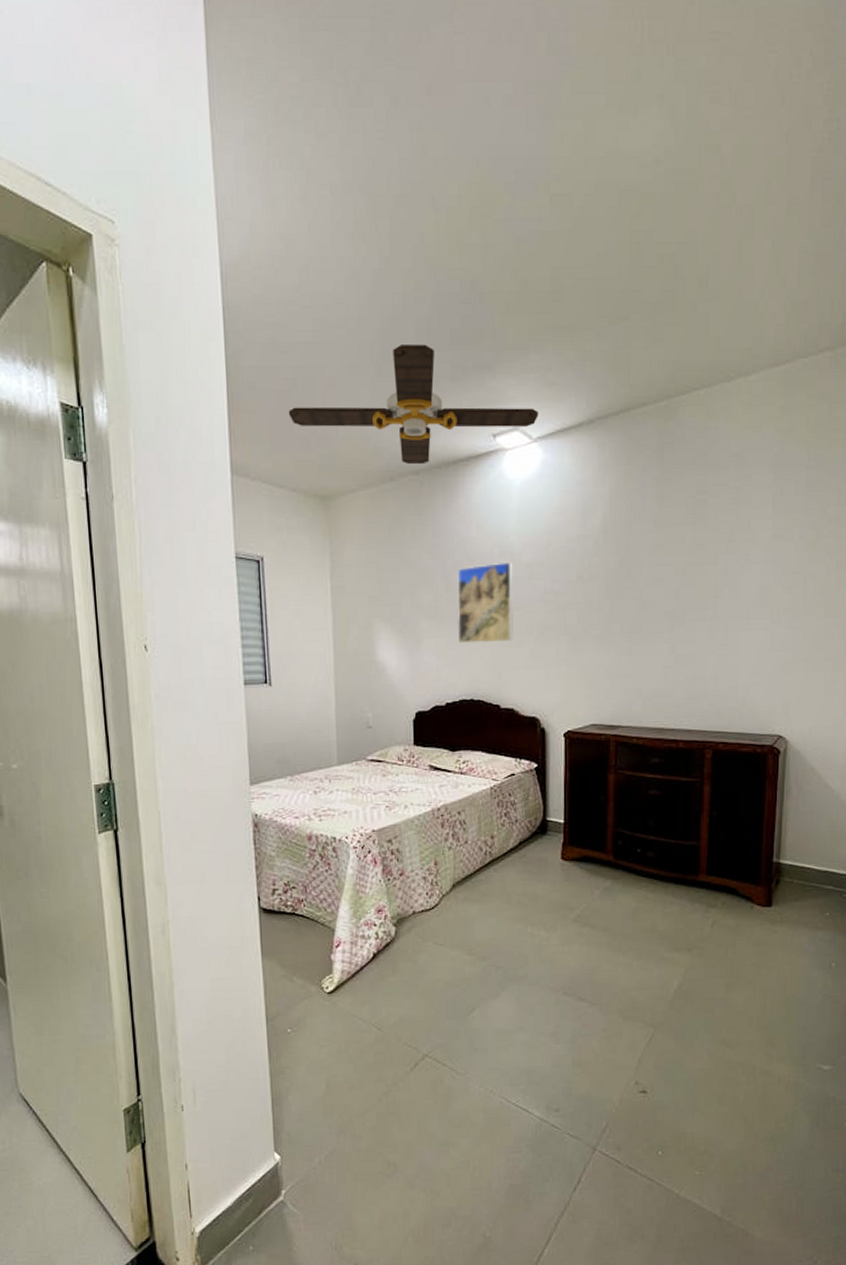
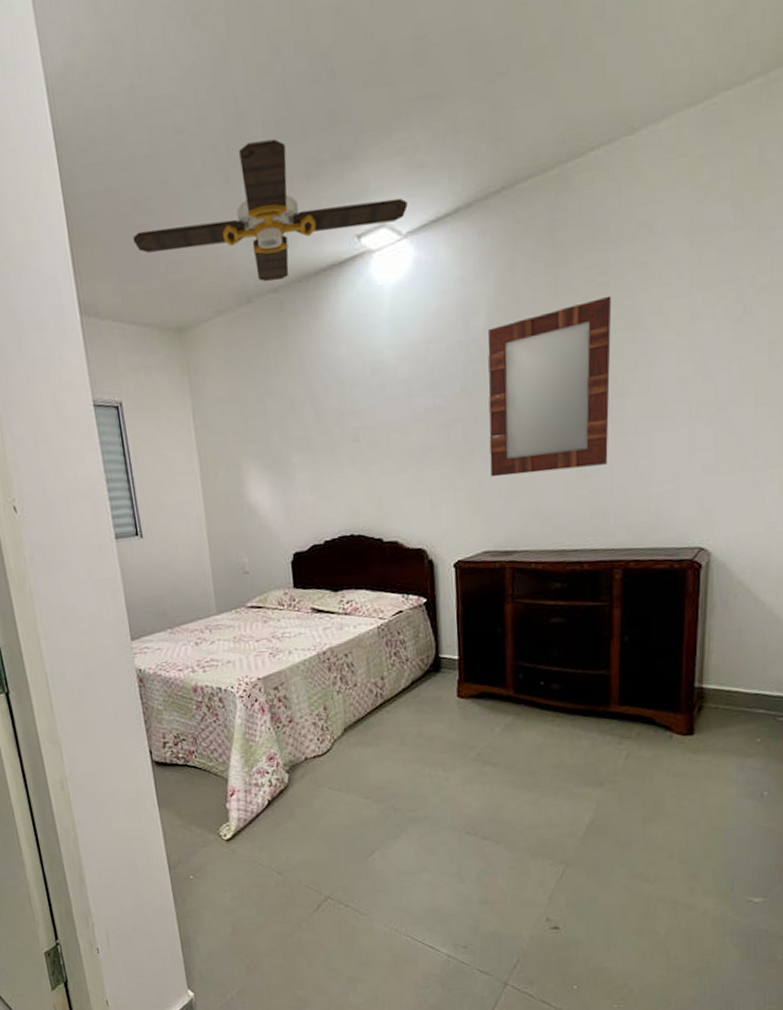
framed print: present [457,561,514,644] -> none [328,379,393,476]
home mirror: none [600,511,709,658] -> present [487,295,612,477]

